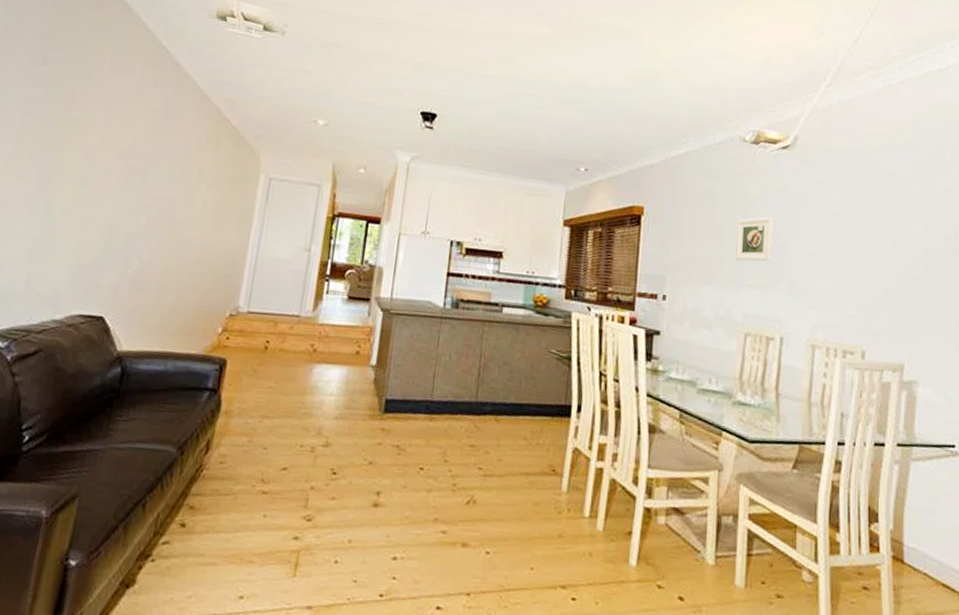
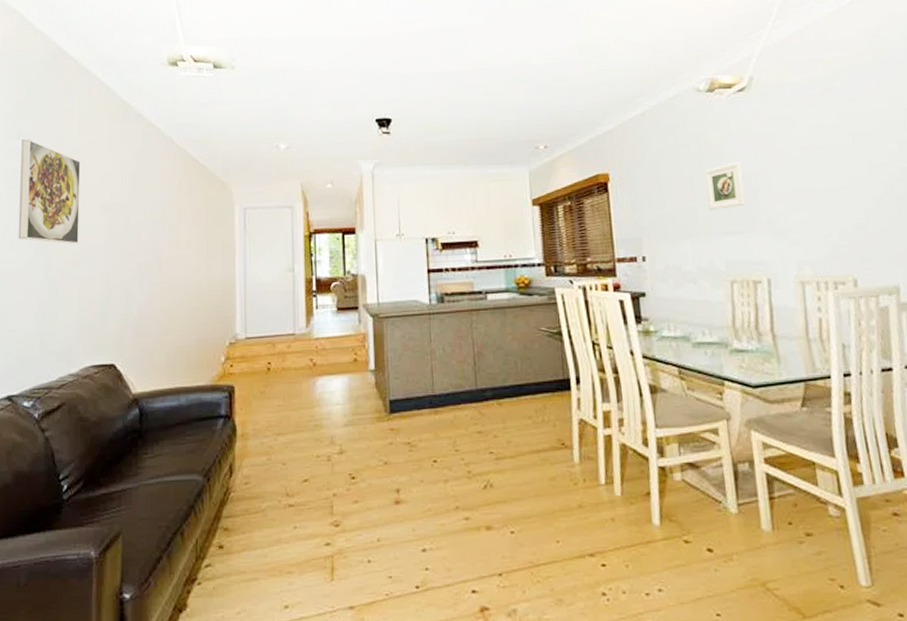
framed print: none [23,67,106,186] -> present [18,139,81,245]

